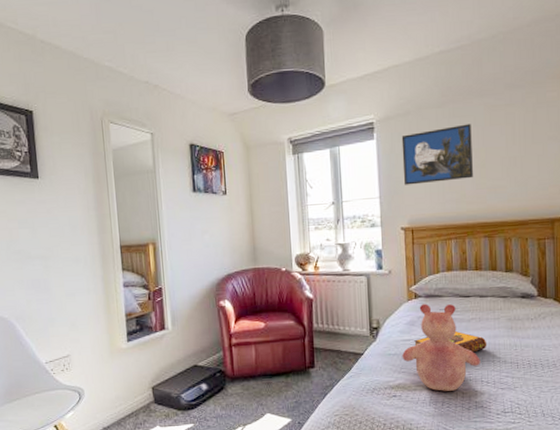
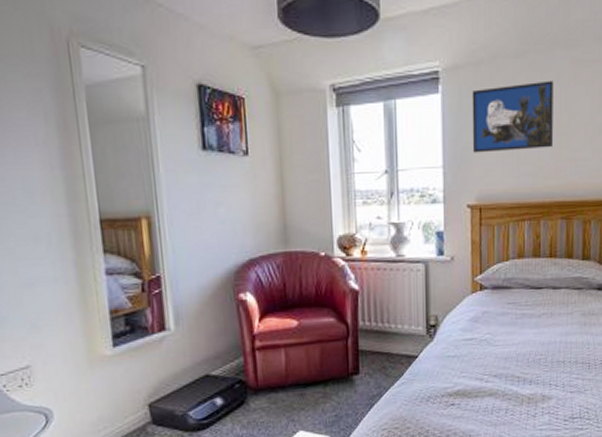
teddy bear: present [402,303,480,391] -> none [463,296,550,397]
hardback book: present [414,331,487,353] -> none [477,328,558,353]

